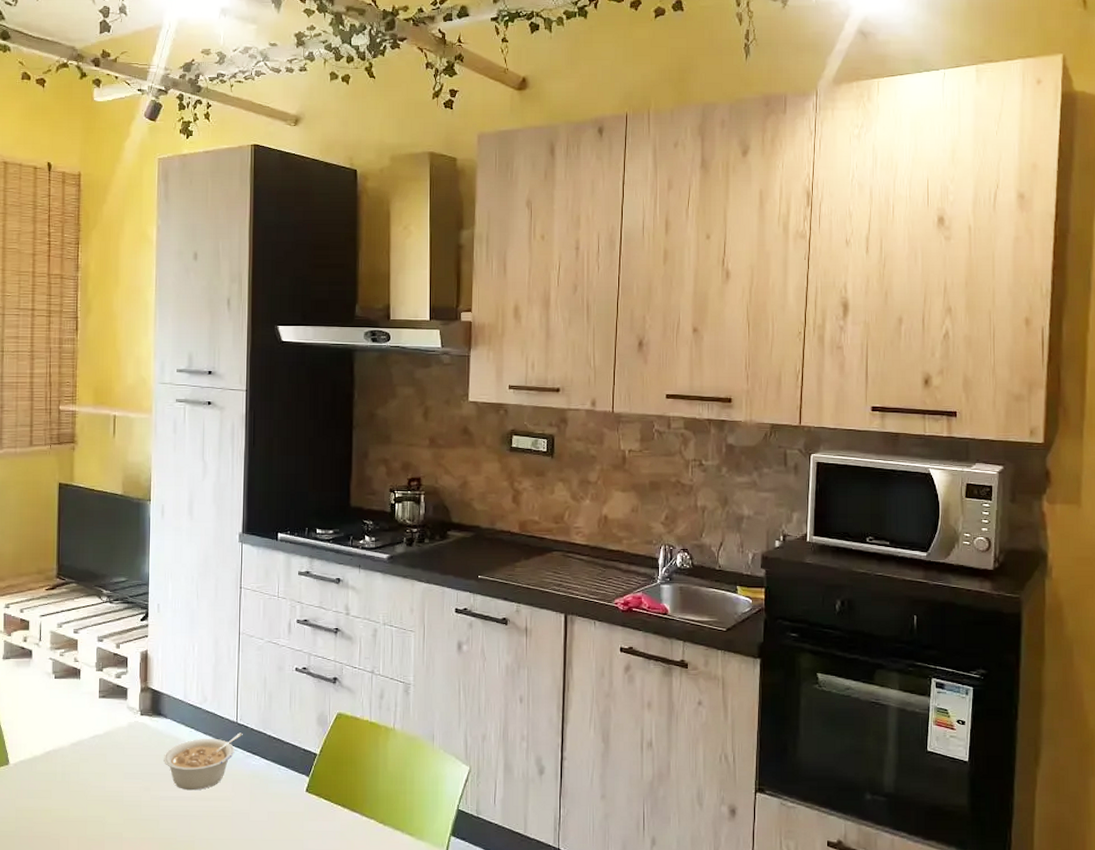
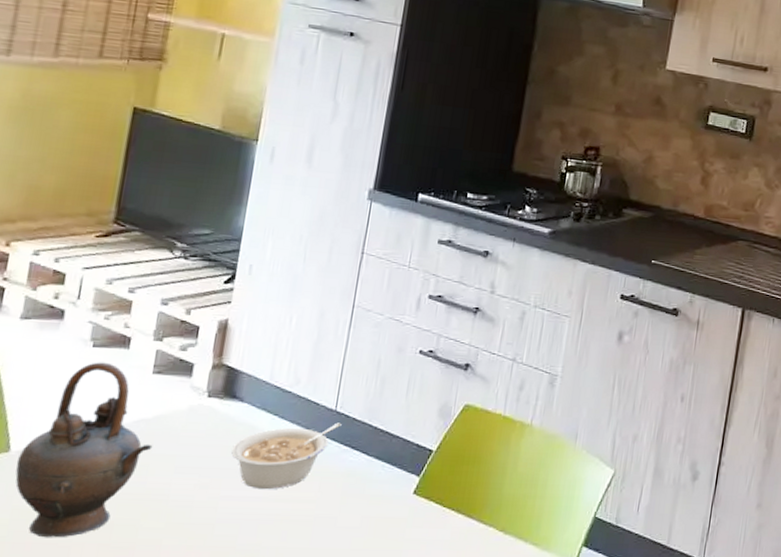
teapot: none [14,690,106,832] -> present [15,362,153,538]

